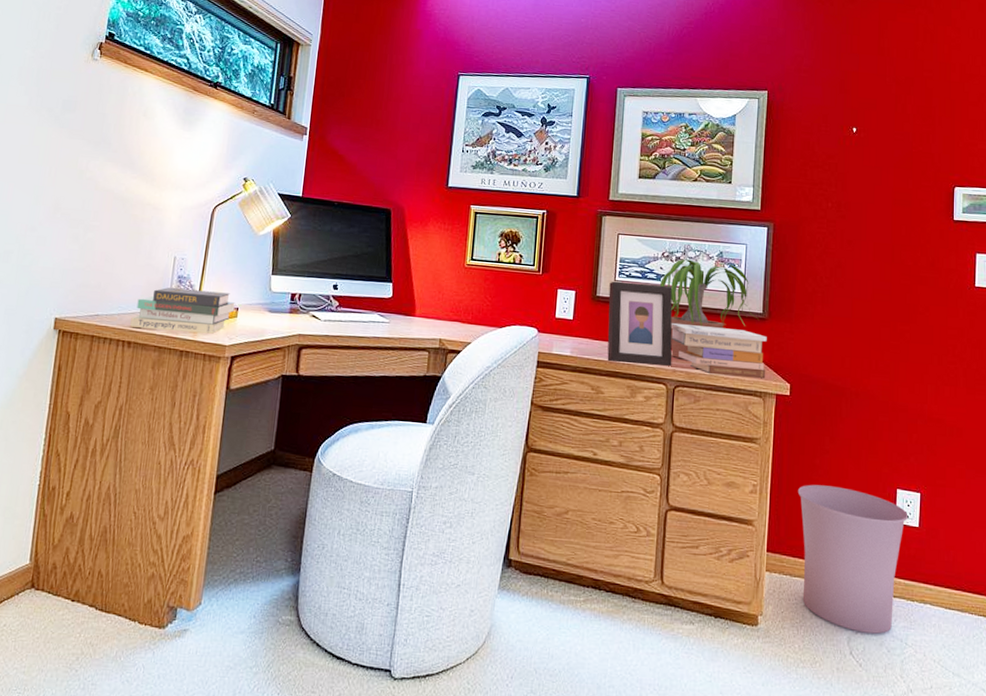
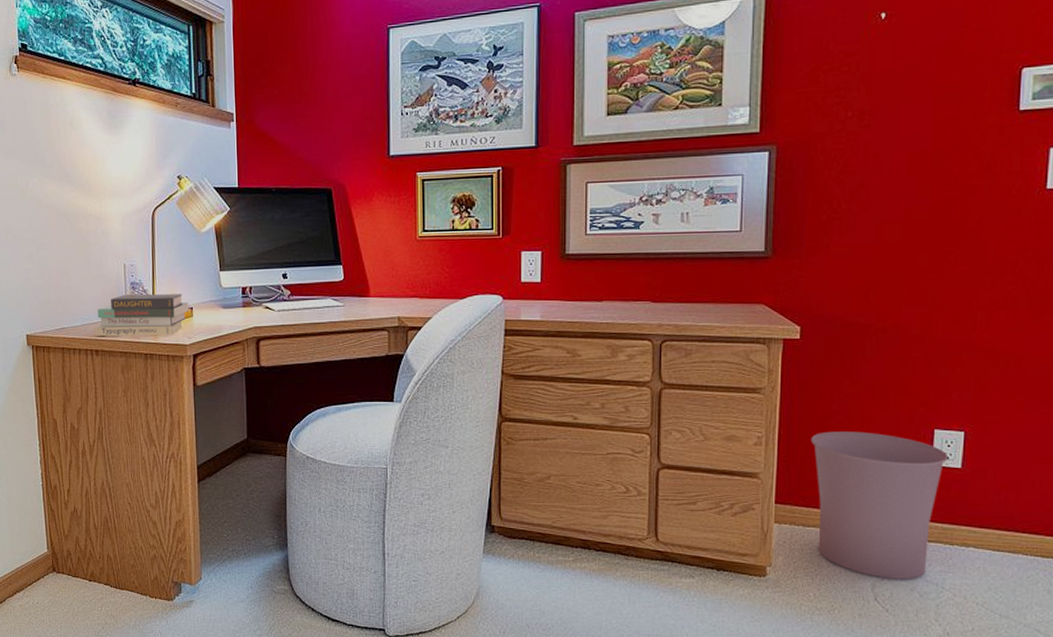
picture frame: present [607,281,673,367] -> none [580,233,658,323]
potted plant: present [659,259,758,360] -> none [638,199,758,312]
books: present [670,322,767,379] -> none [653,272,771,325]

